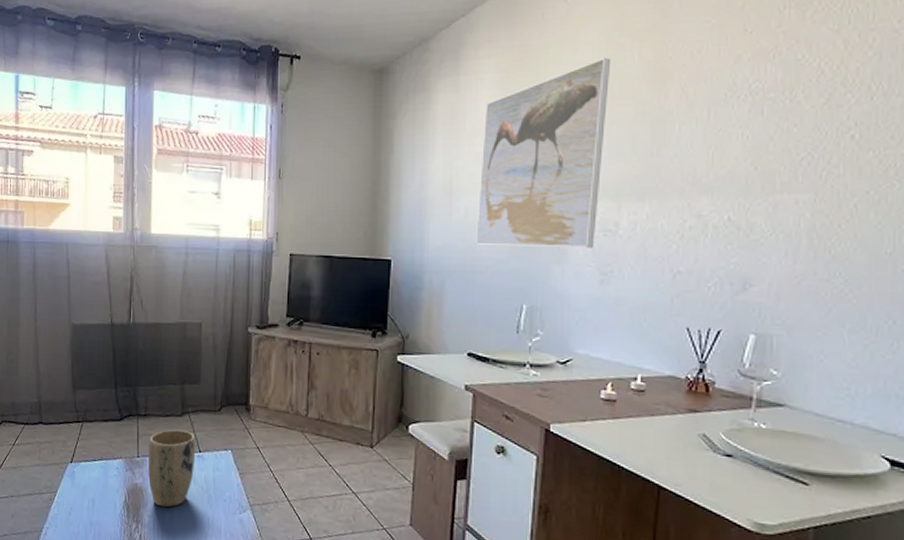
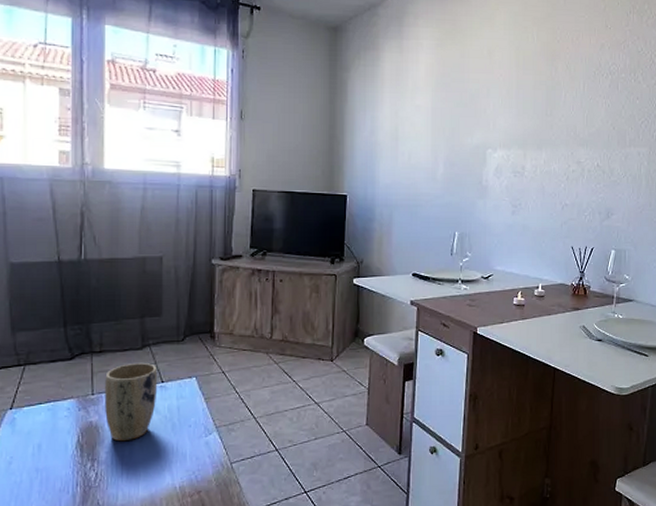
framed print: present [476,57,611,248] -> none [418,36,518,186]

